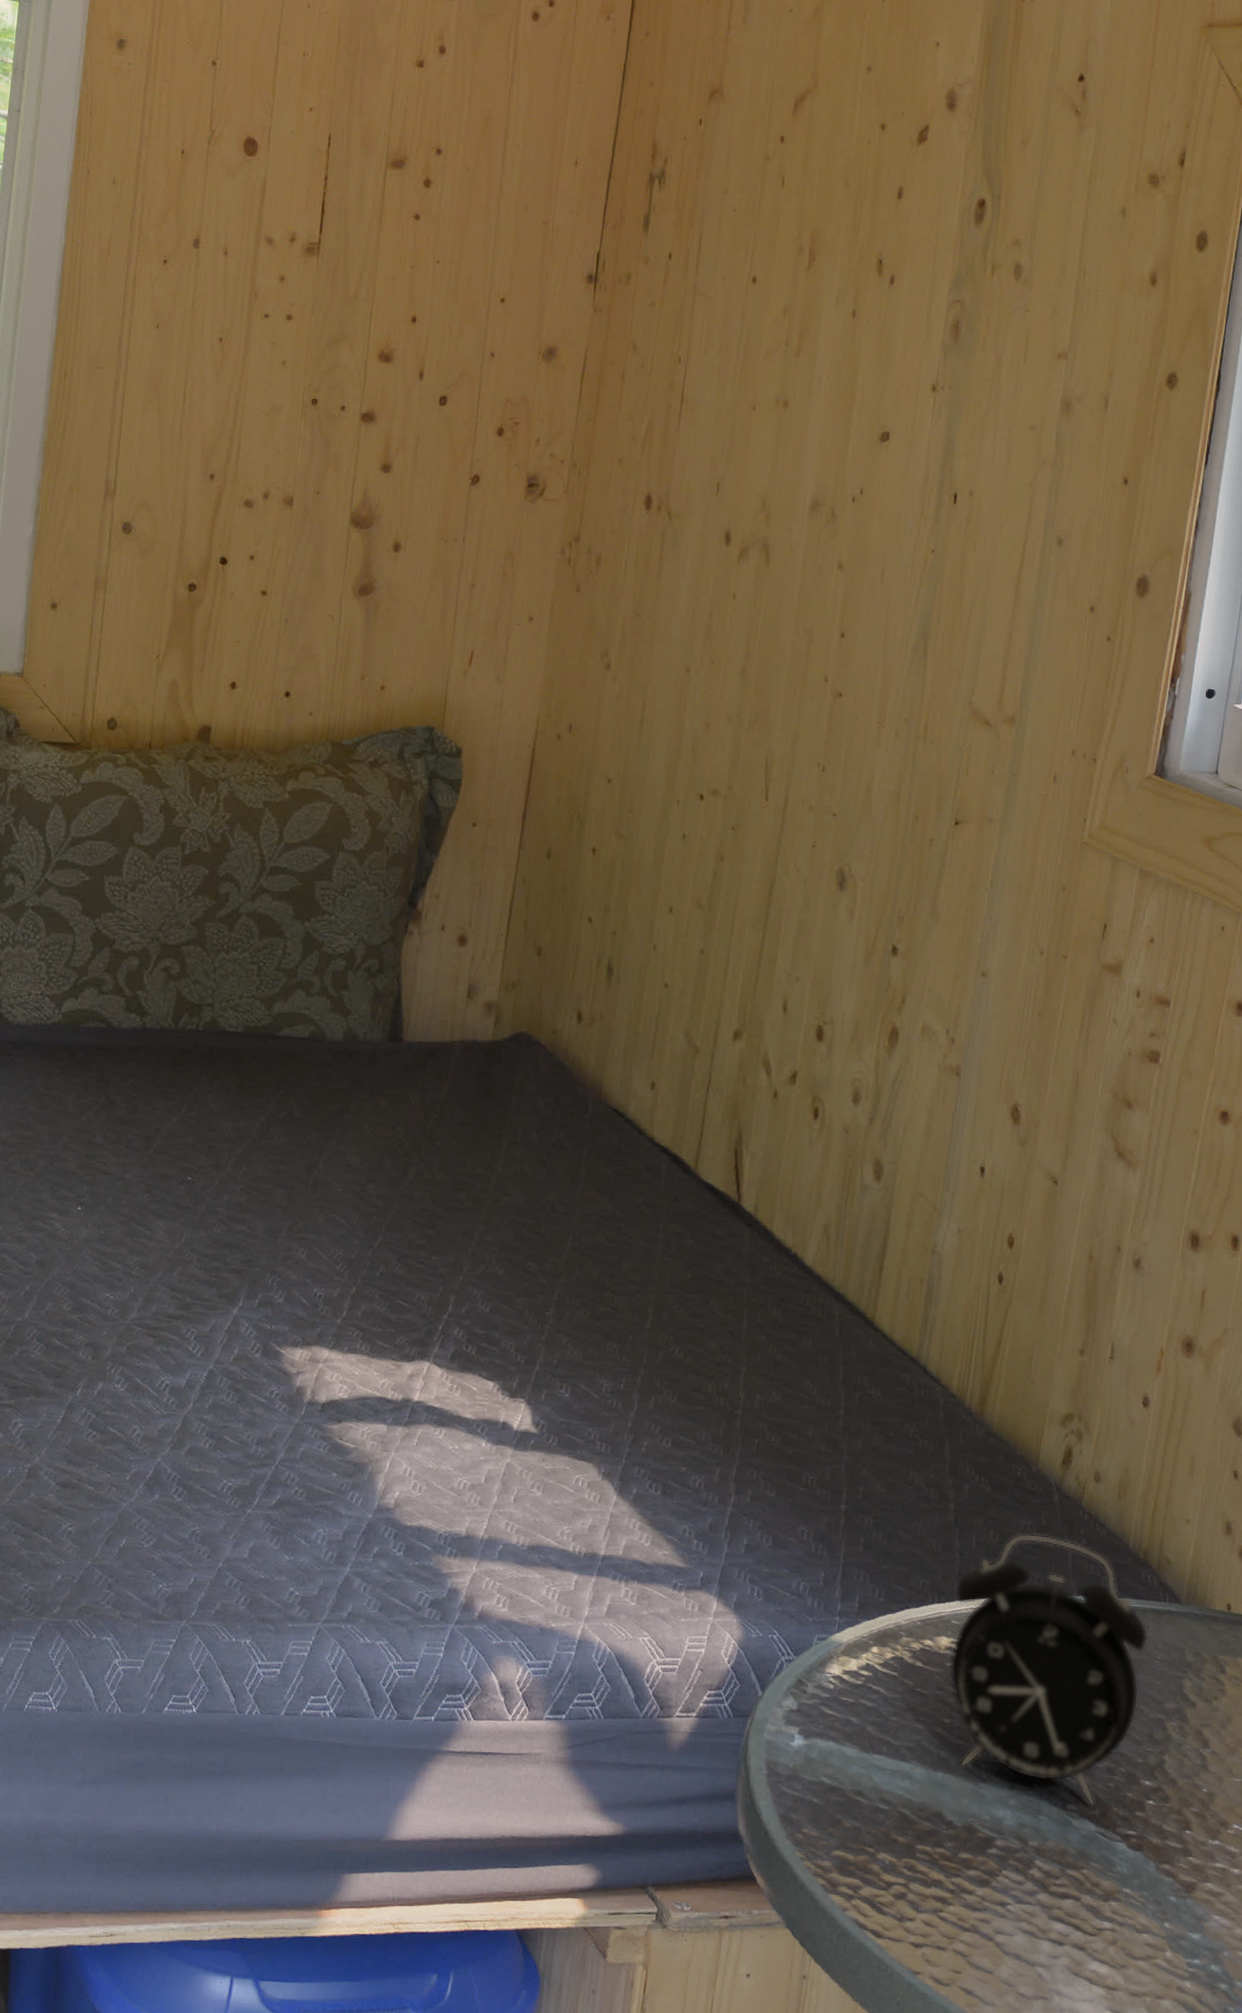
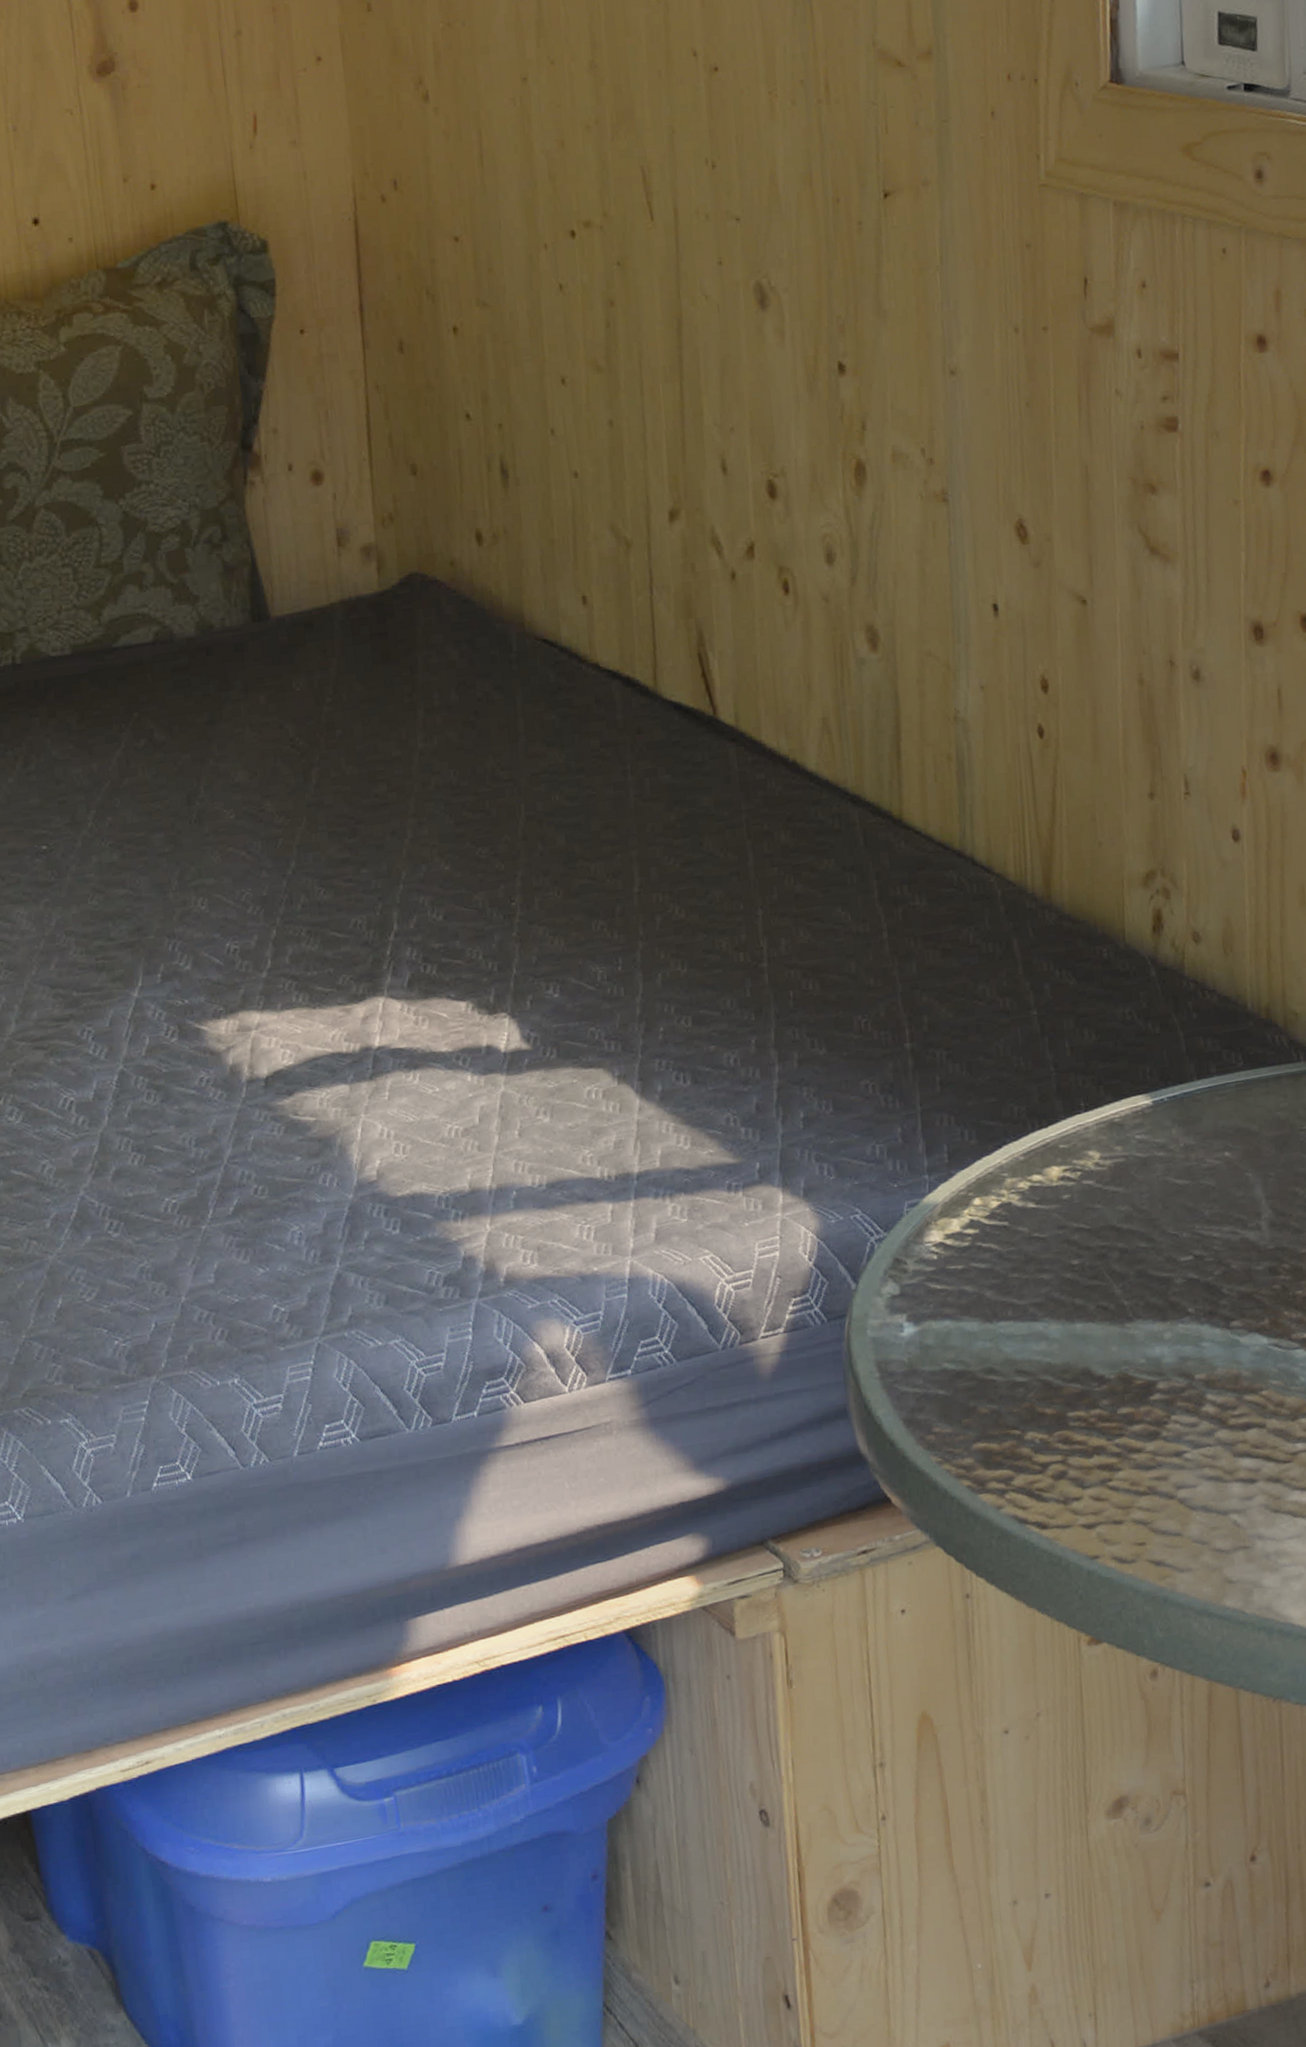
alarm clock: present [948,1533,1149,1806] -> none [1055,1018,1291,1316]

